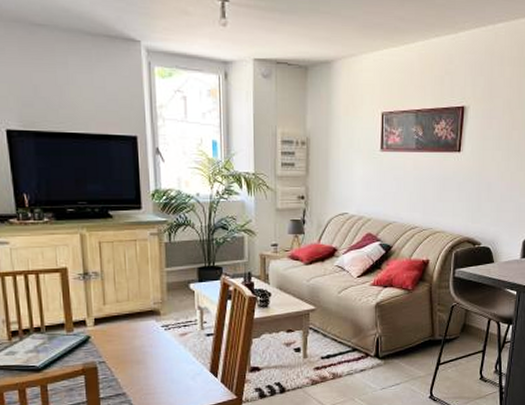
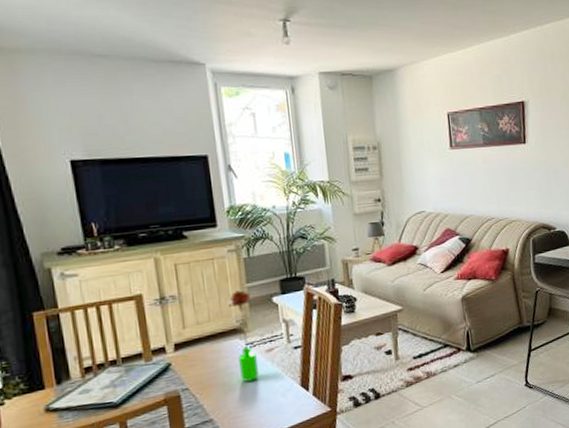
flower: none [145,274,172,362] -> present [226,290,260,382]

